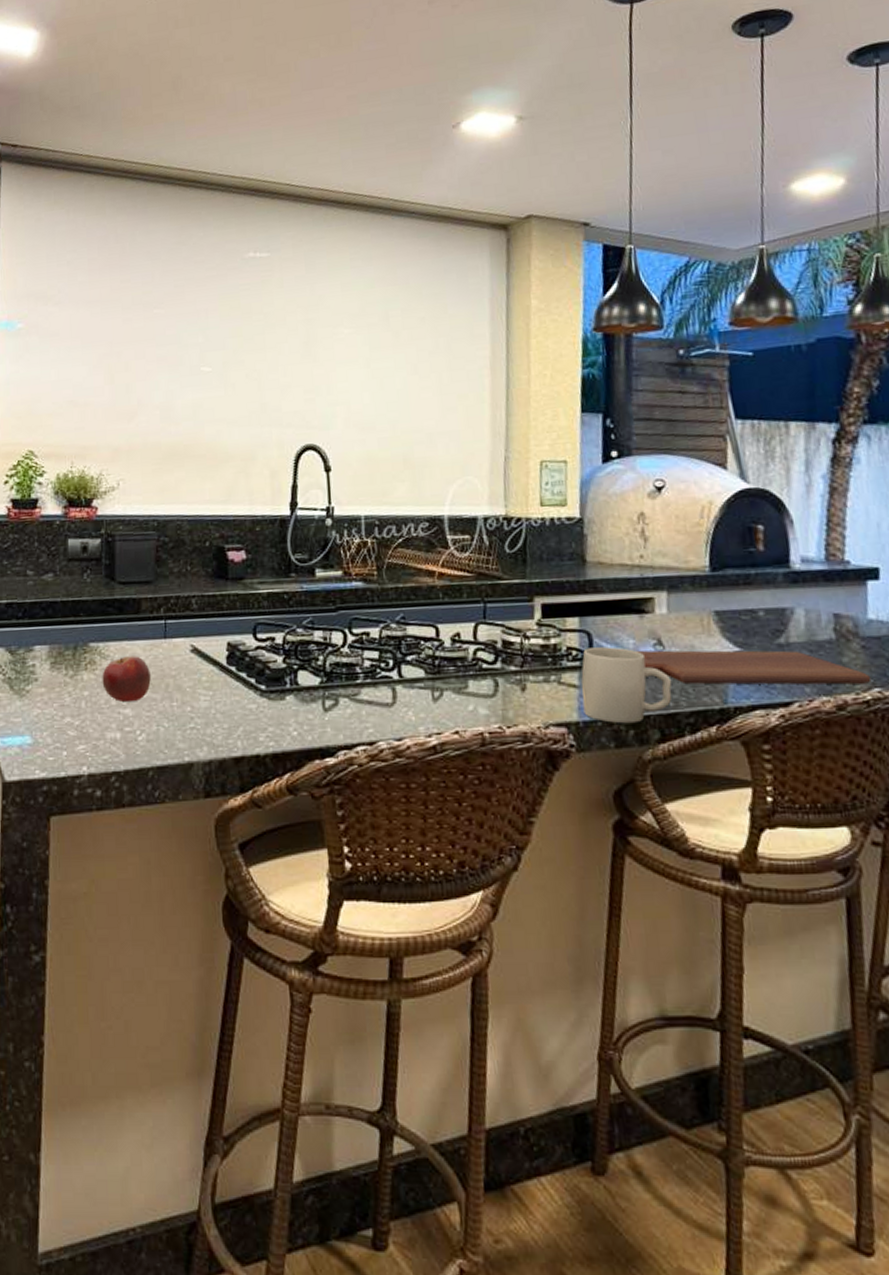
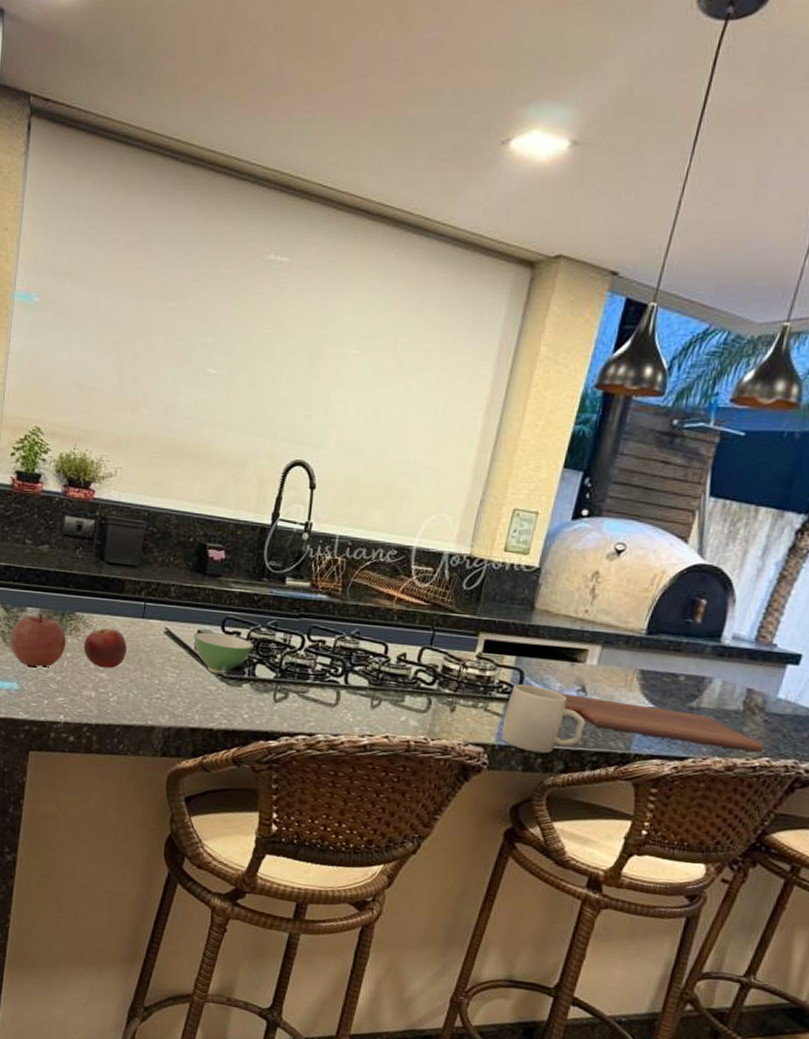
fruit: none [17,649,83,714] -> present [10,612,67,667]
bowl: none [223,641,292,690] -> present [193,632,254,675]

